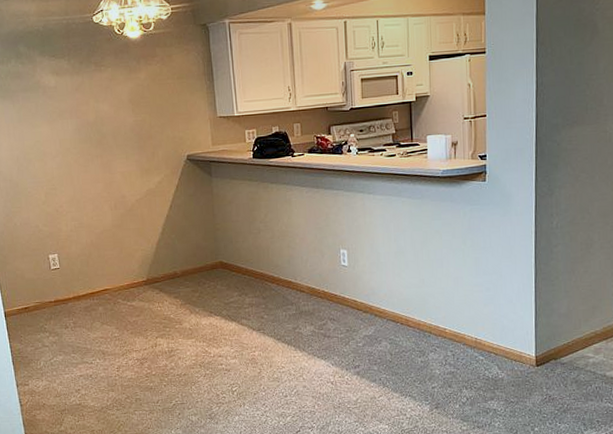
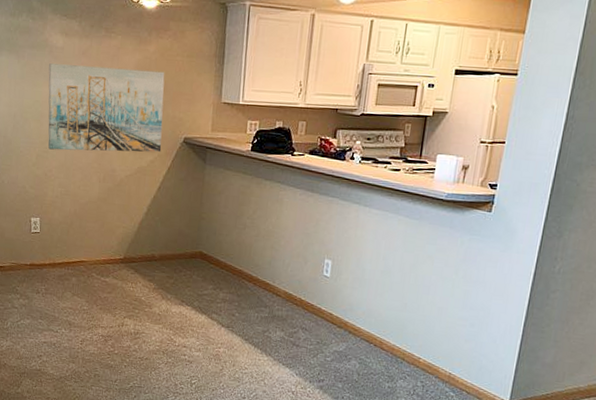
wall art: none [44,96,167,186] -> present [48,63,165,153]

